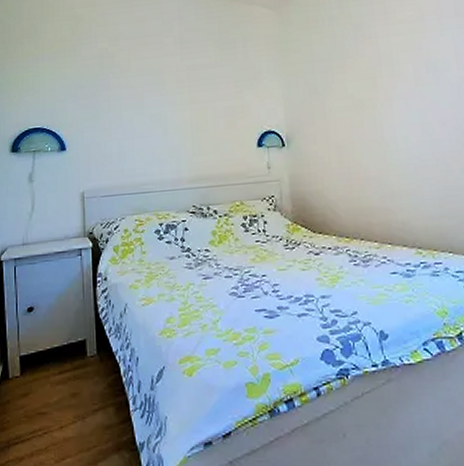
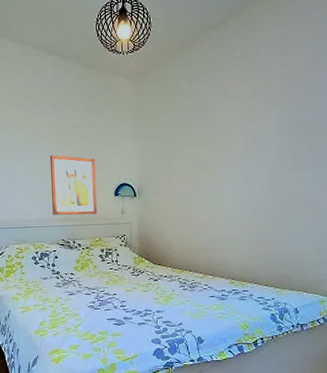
wall art: none [175,101,236,175] -> present [49,155,97,216]

